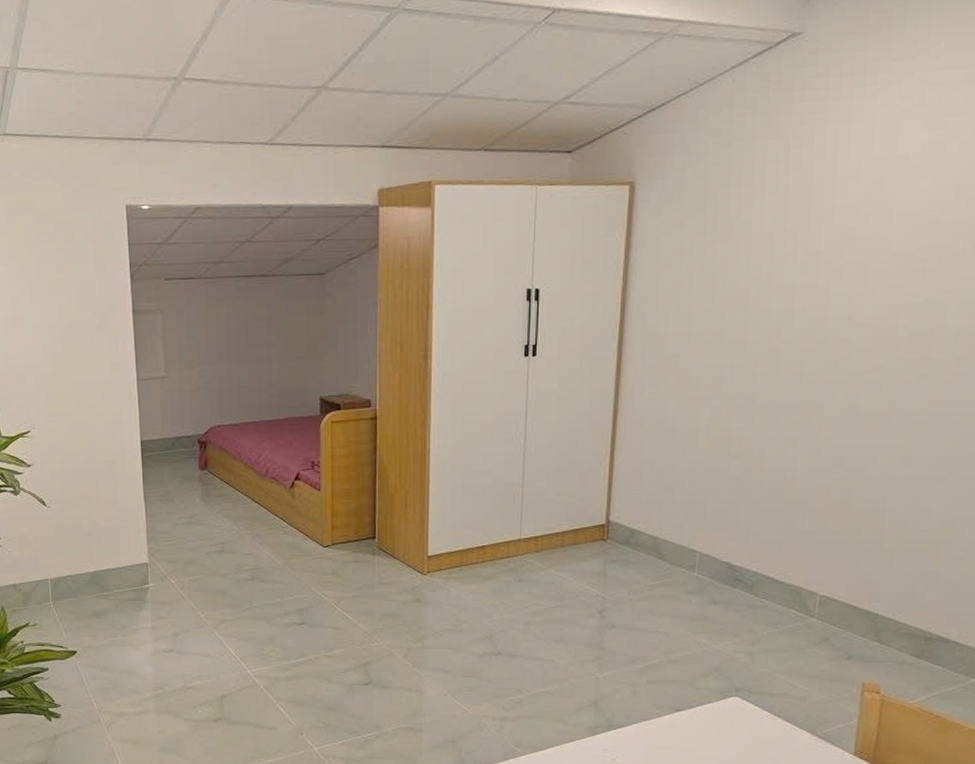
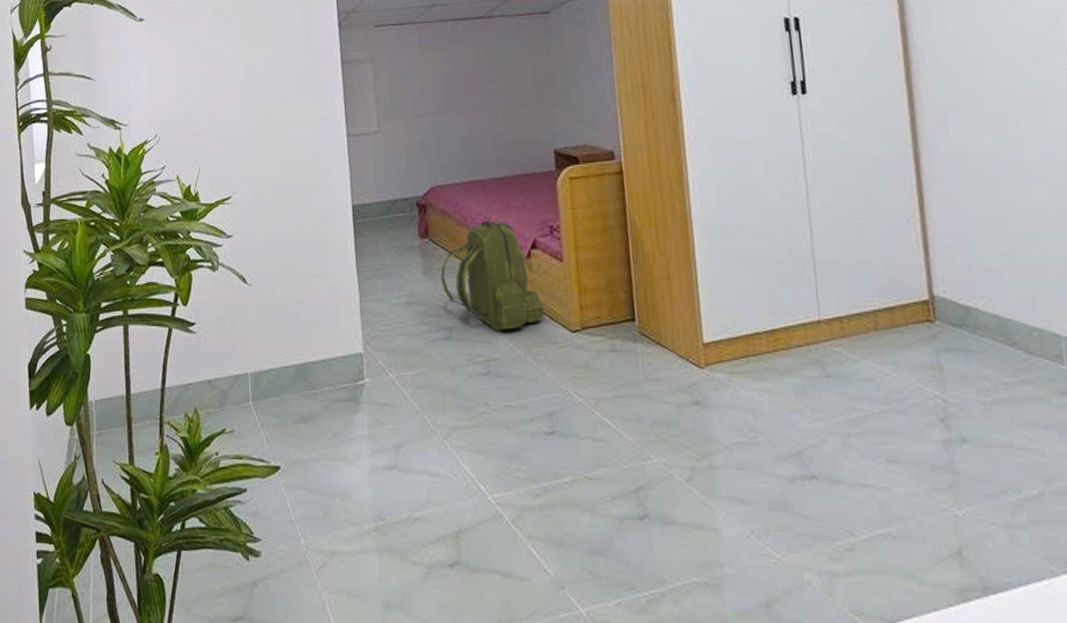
backpack: none [217,456,303,546] -> present [441,220,545,331]

